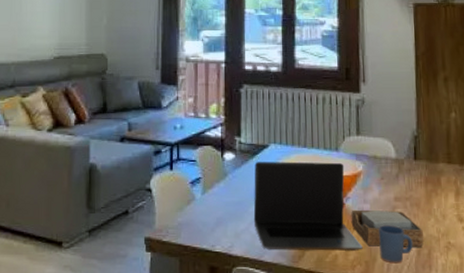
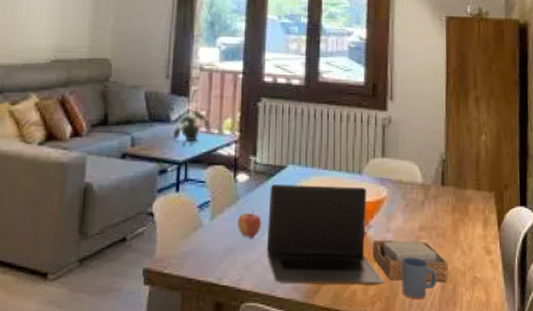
potted plant: none [163,97,198,126] -> present [171,110,211,142]
apple: none [227,184,248,210] -> present [238,209,262,238]

